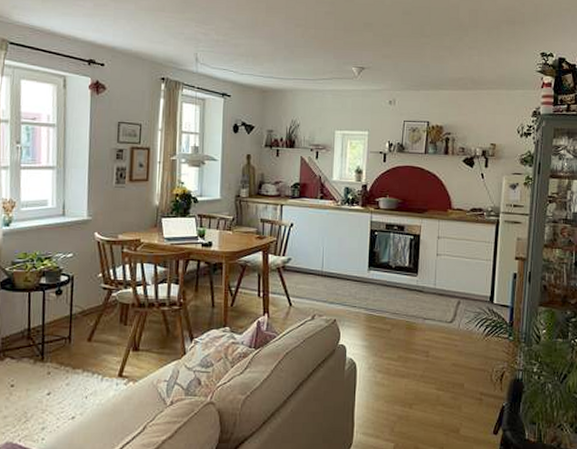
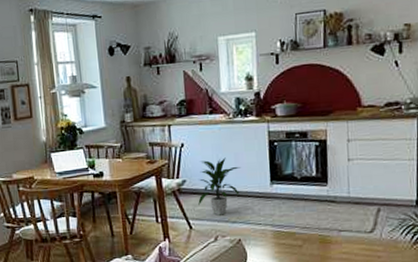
indoor plant: none [300,241,343,295] -> present [198,157,240,216]

